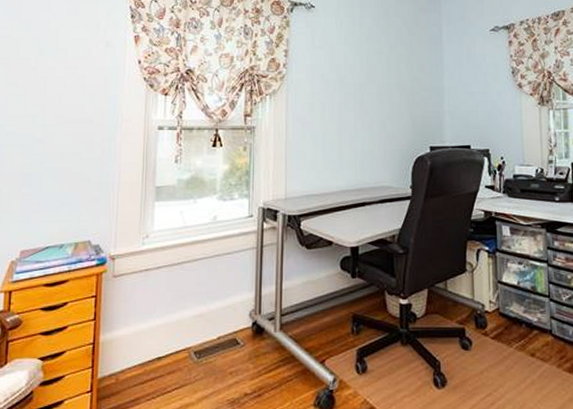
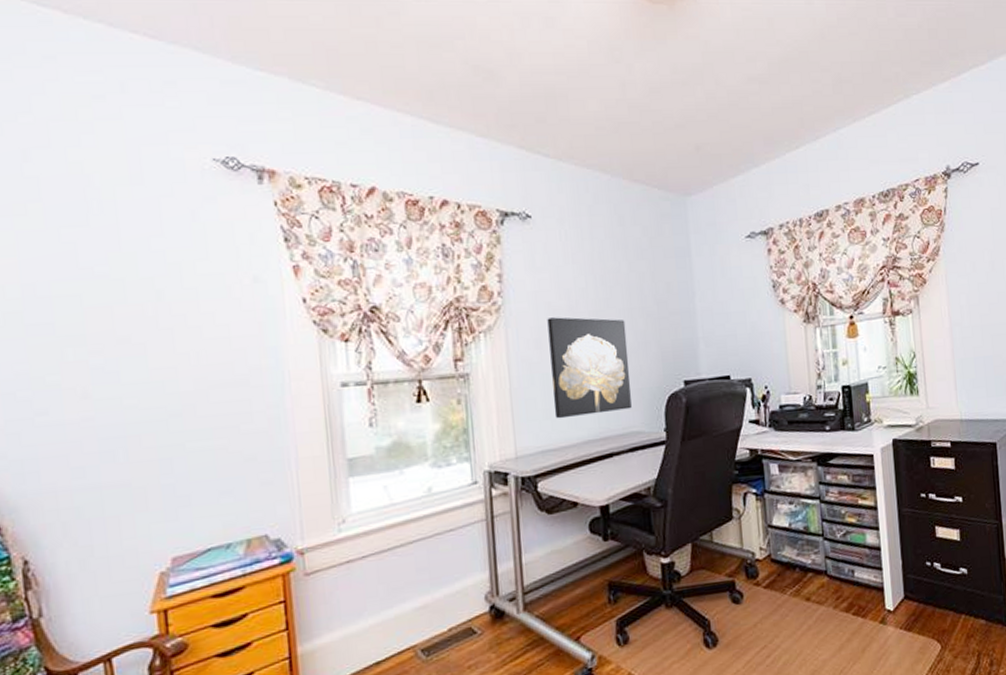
wall art: none [319,87,384,170] -> present [547,317,632,419]

